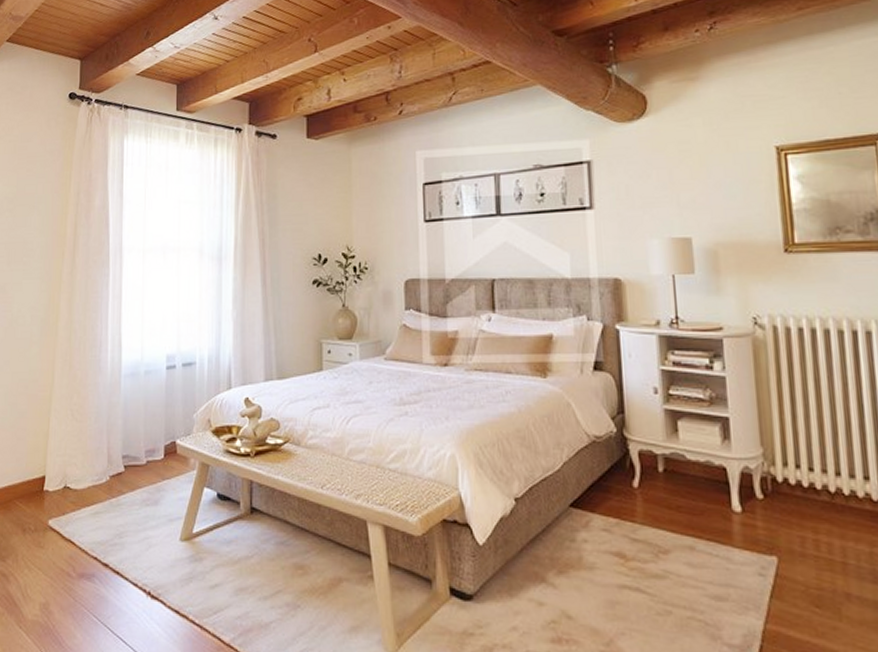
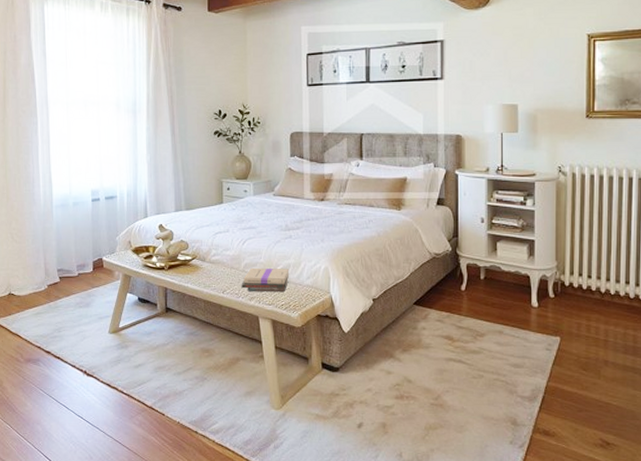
books: none [345,454,406,487] -> present [241,267,290,291]

